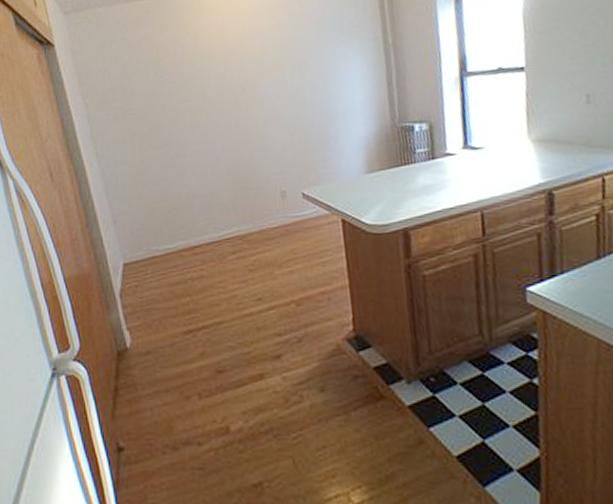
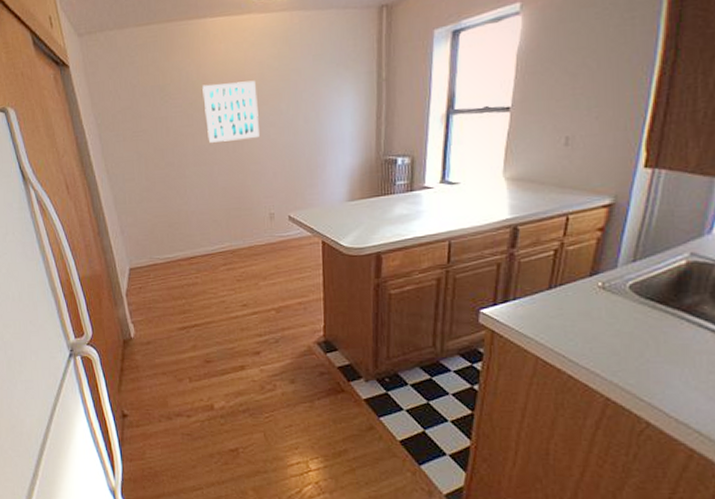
wall art: none [199,51,264,118] -> present [202,80,259,143]

